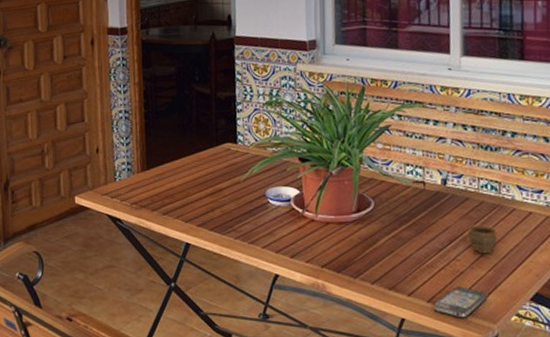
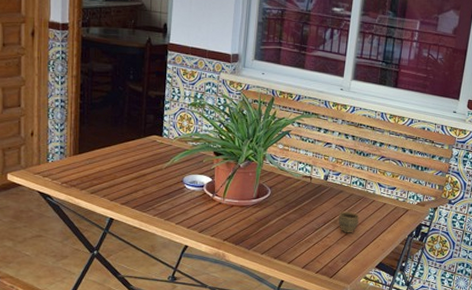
smartphone: present [433,286,488,318] -> none [306,257,346,280]

